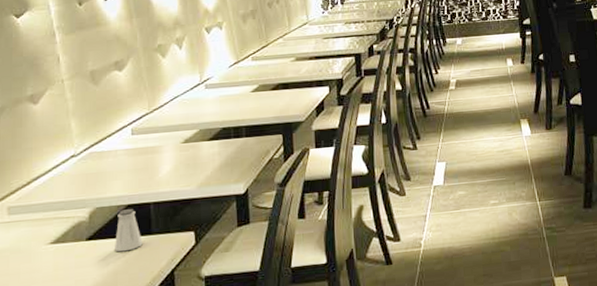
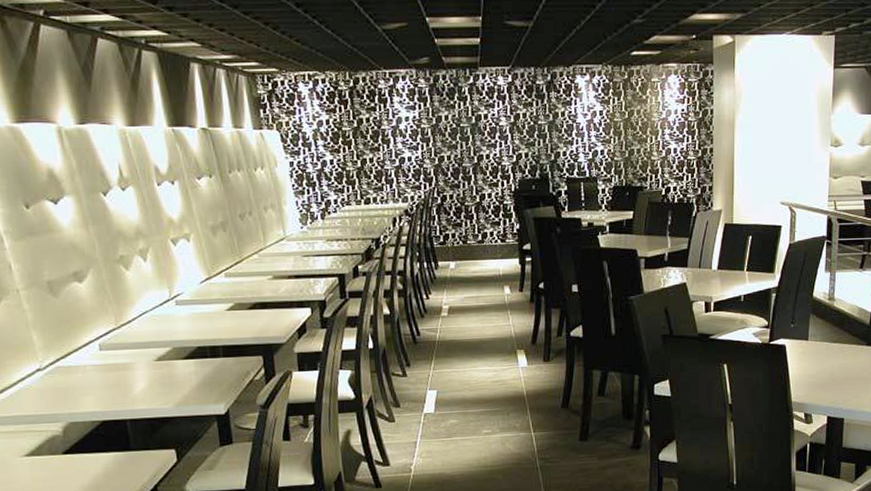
saltshaker: present [115,209,143,252] -> none [93,425,122,467]

